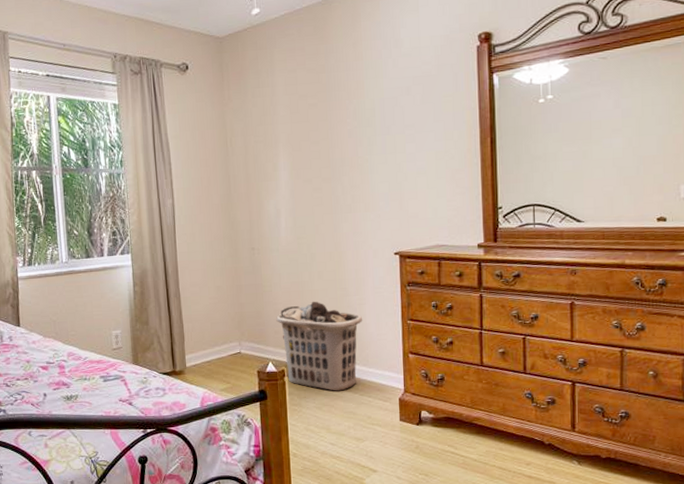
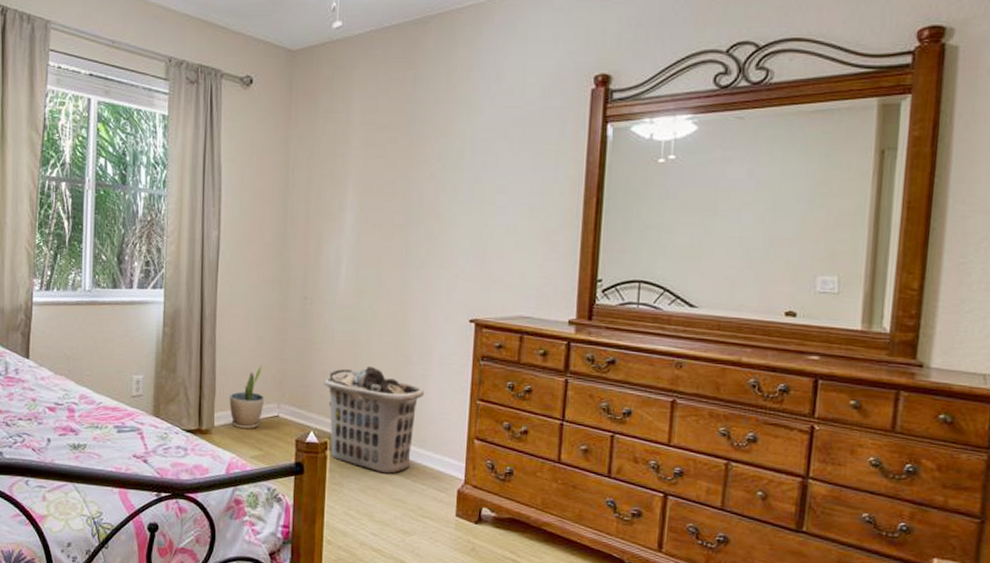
potted plant: none [197,309,227,367] -> present [229,364,264,430]

